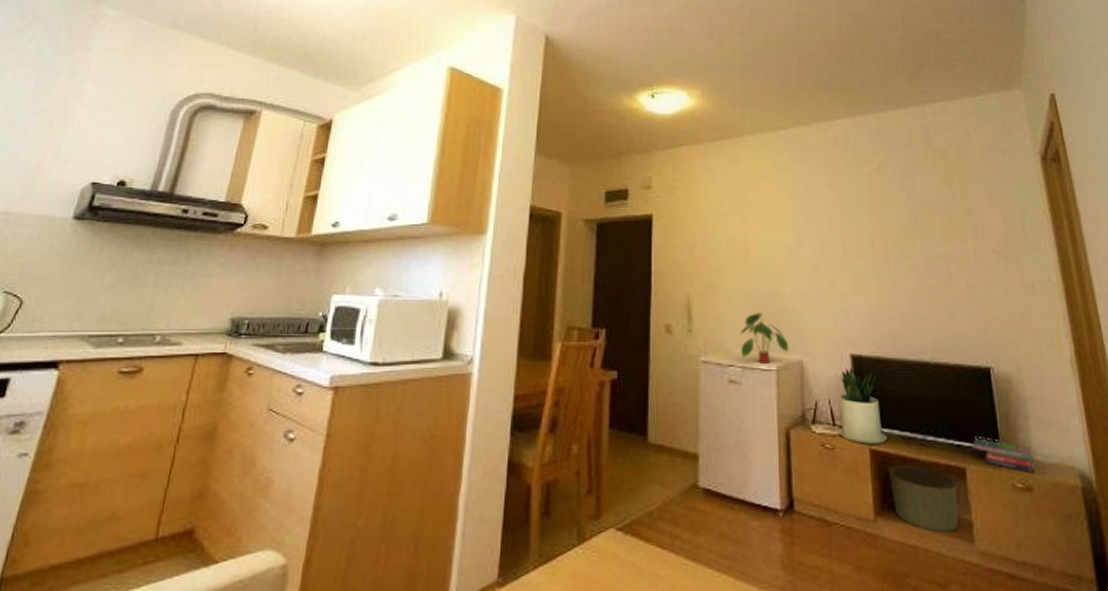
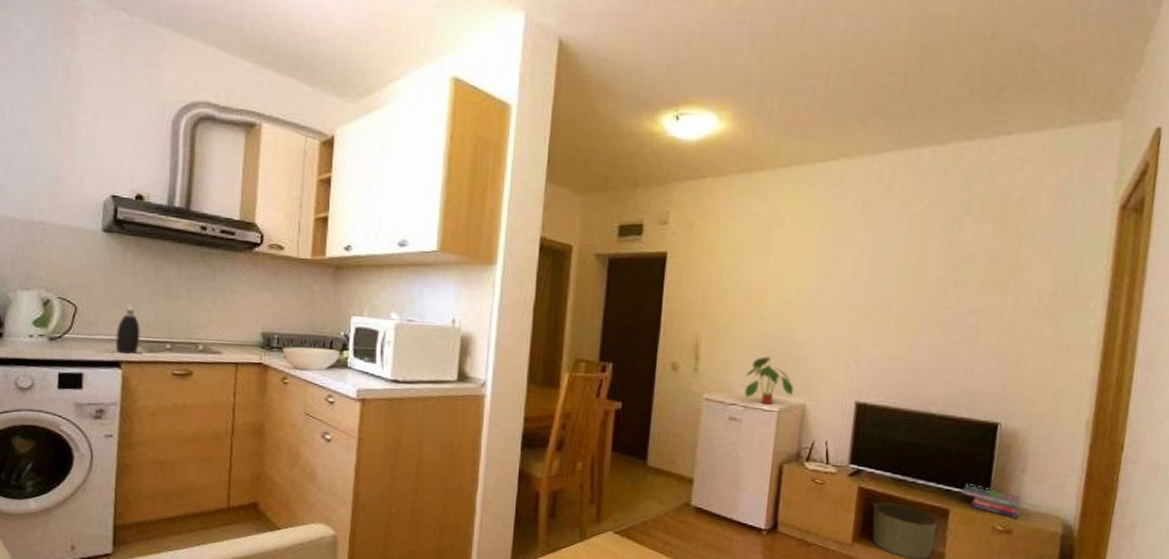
soap dispenser: none [57,295,92,353] -> present [116,304,141,355]
bowl: none [251,331,317,357] -> present [282,346,341,371]
planter: present [839,368,888,444] -> none [831,414,878,483]

